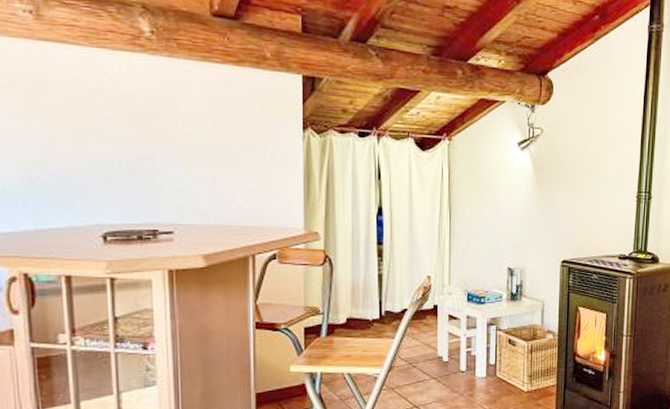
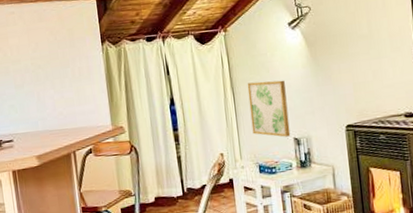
wall art: none [465,202,506,266] -> present [247,80,291,137]

